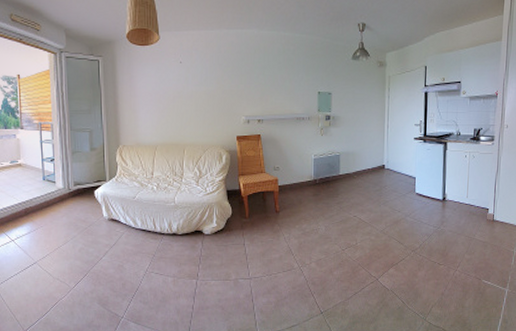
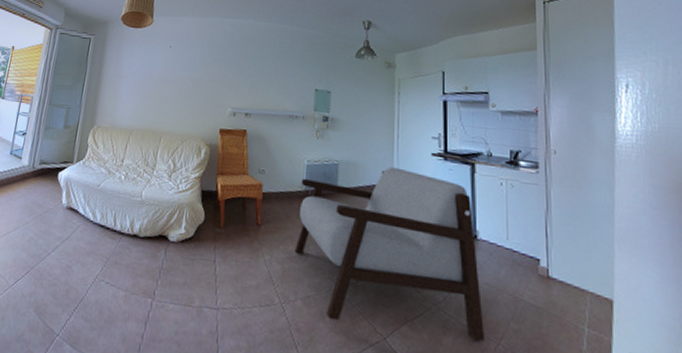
armchair: none [307,152,447,273] -> present [294,167,484,341]

